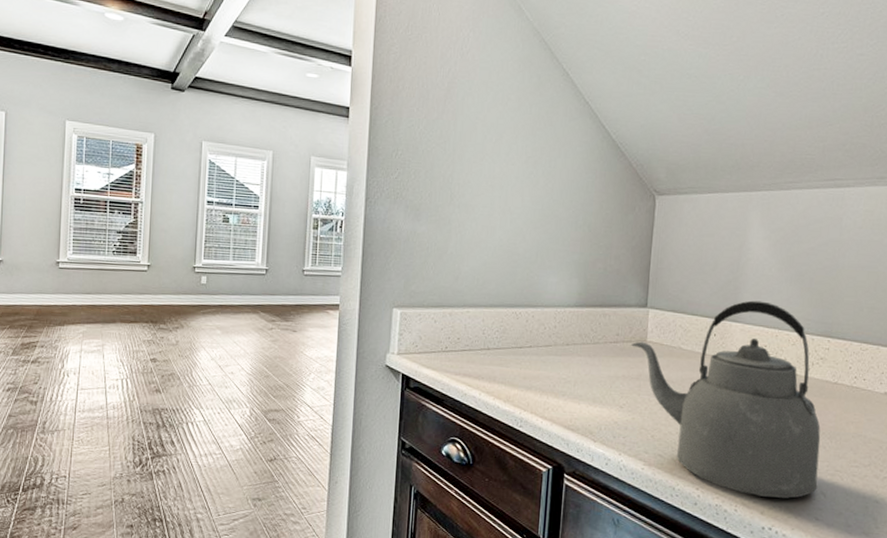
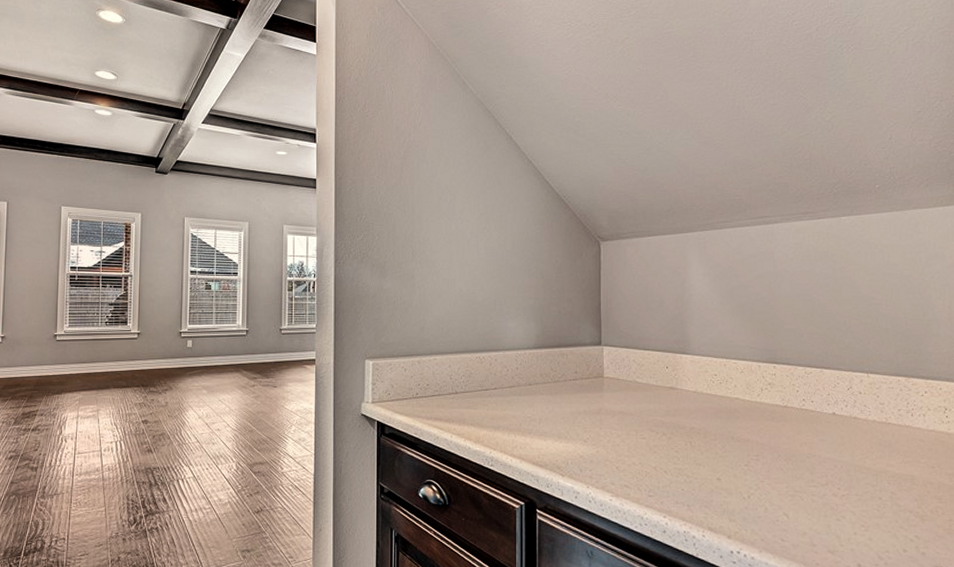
kettle: present [631,300,821,499] -> none [590,333,780,522]

